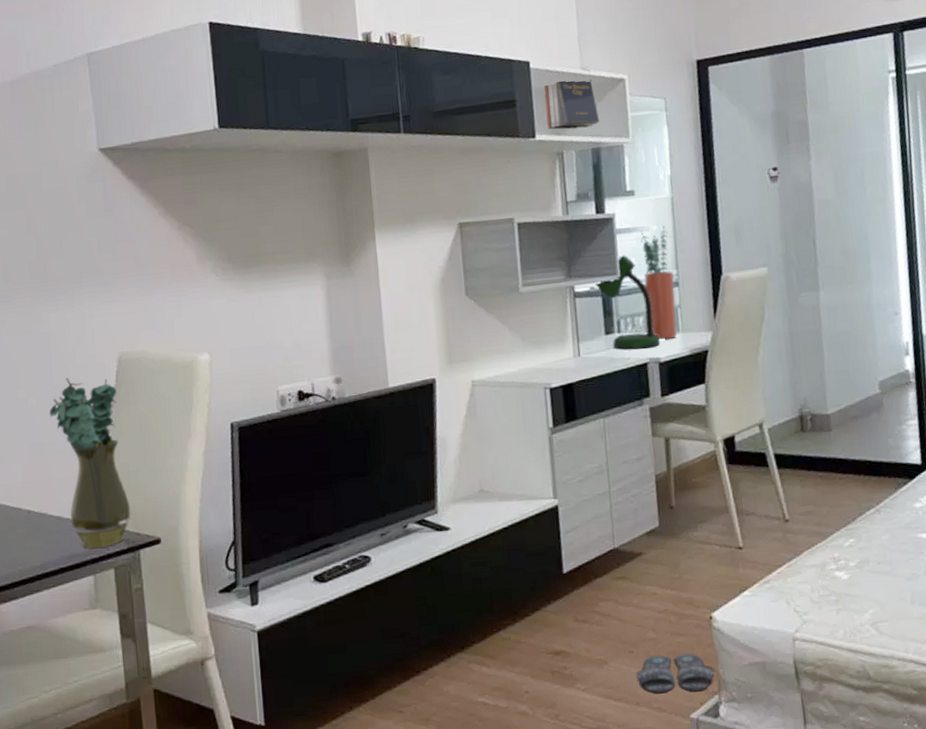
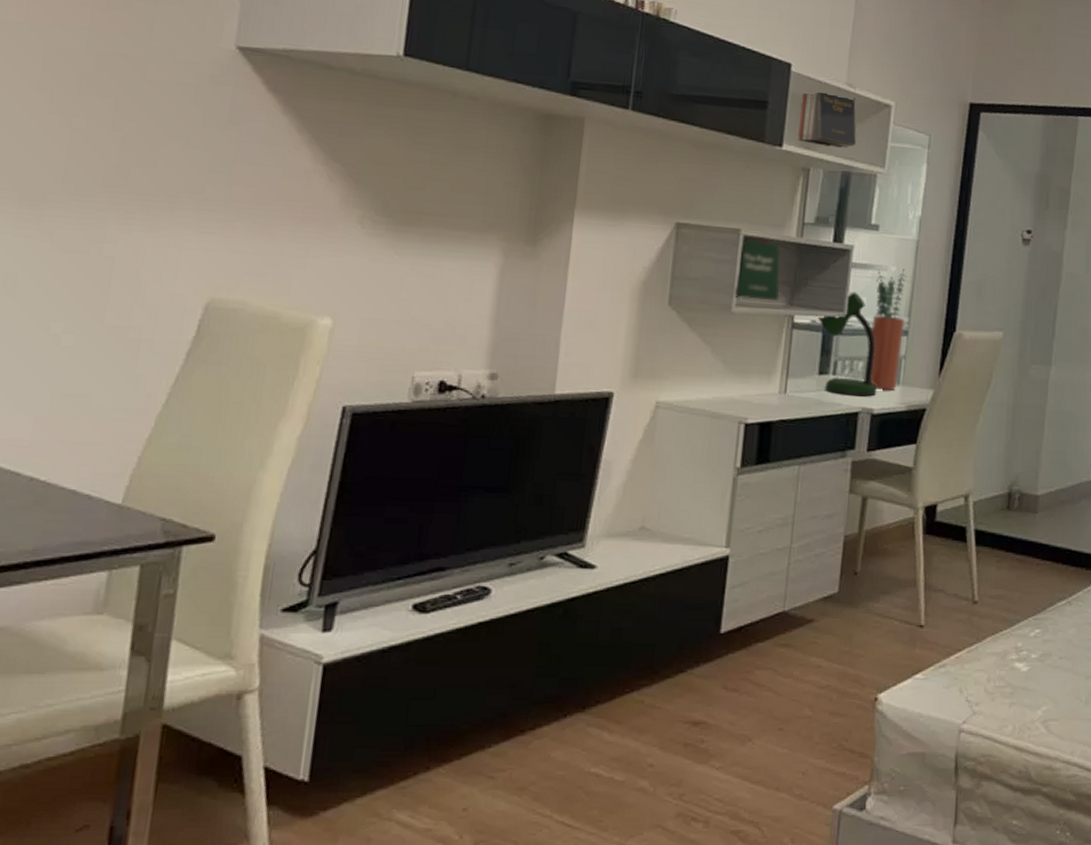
vase: present [50,378,131,549] -> none [90,317,195,538]
books: none [517,221,558,279] -> present [734,235,780,301]
slippers: present [636,653,715,694] -> none [781,735,869,780]

